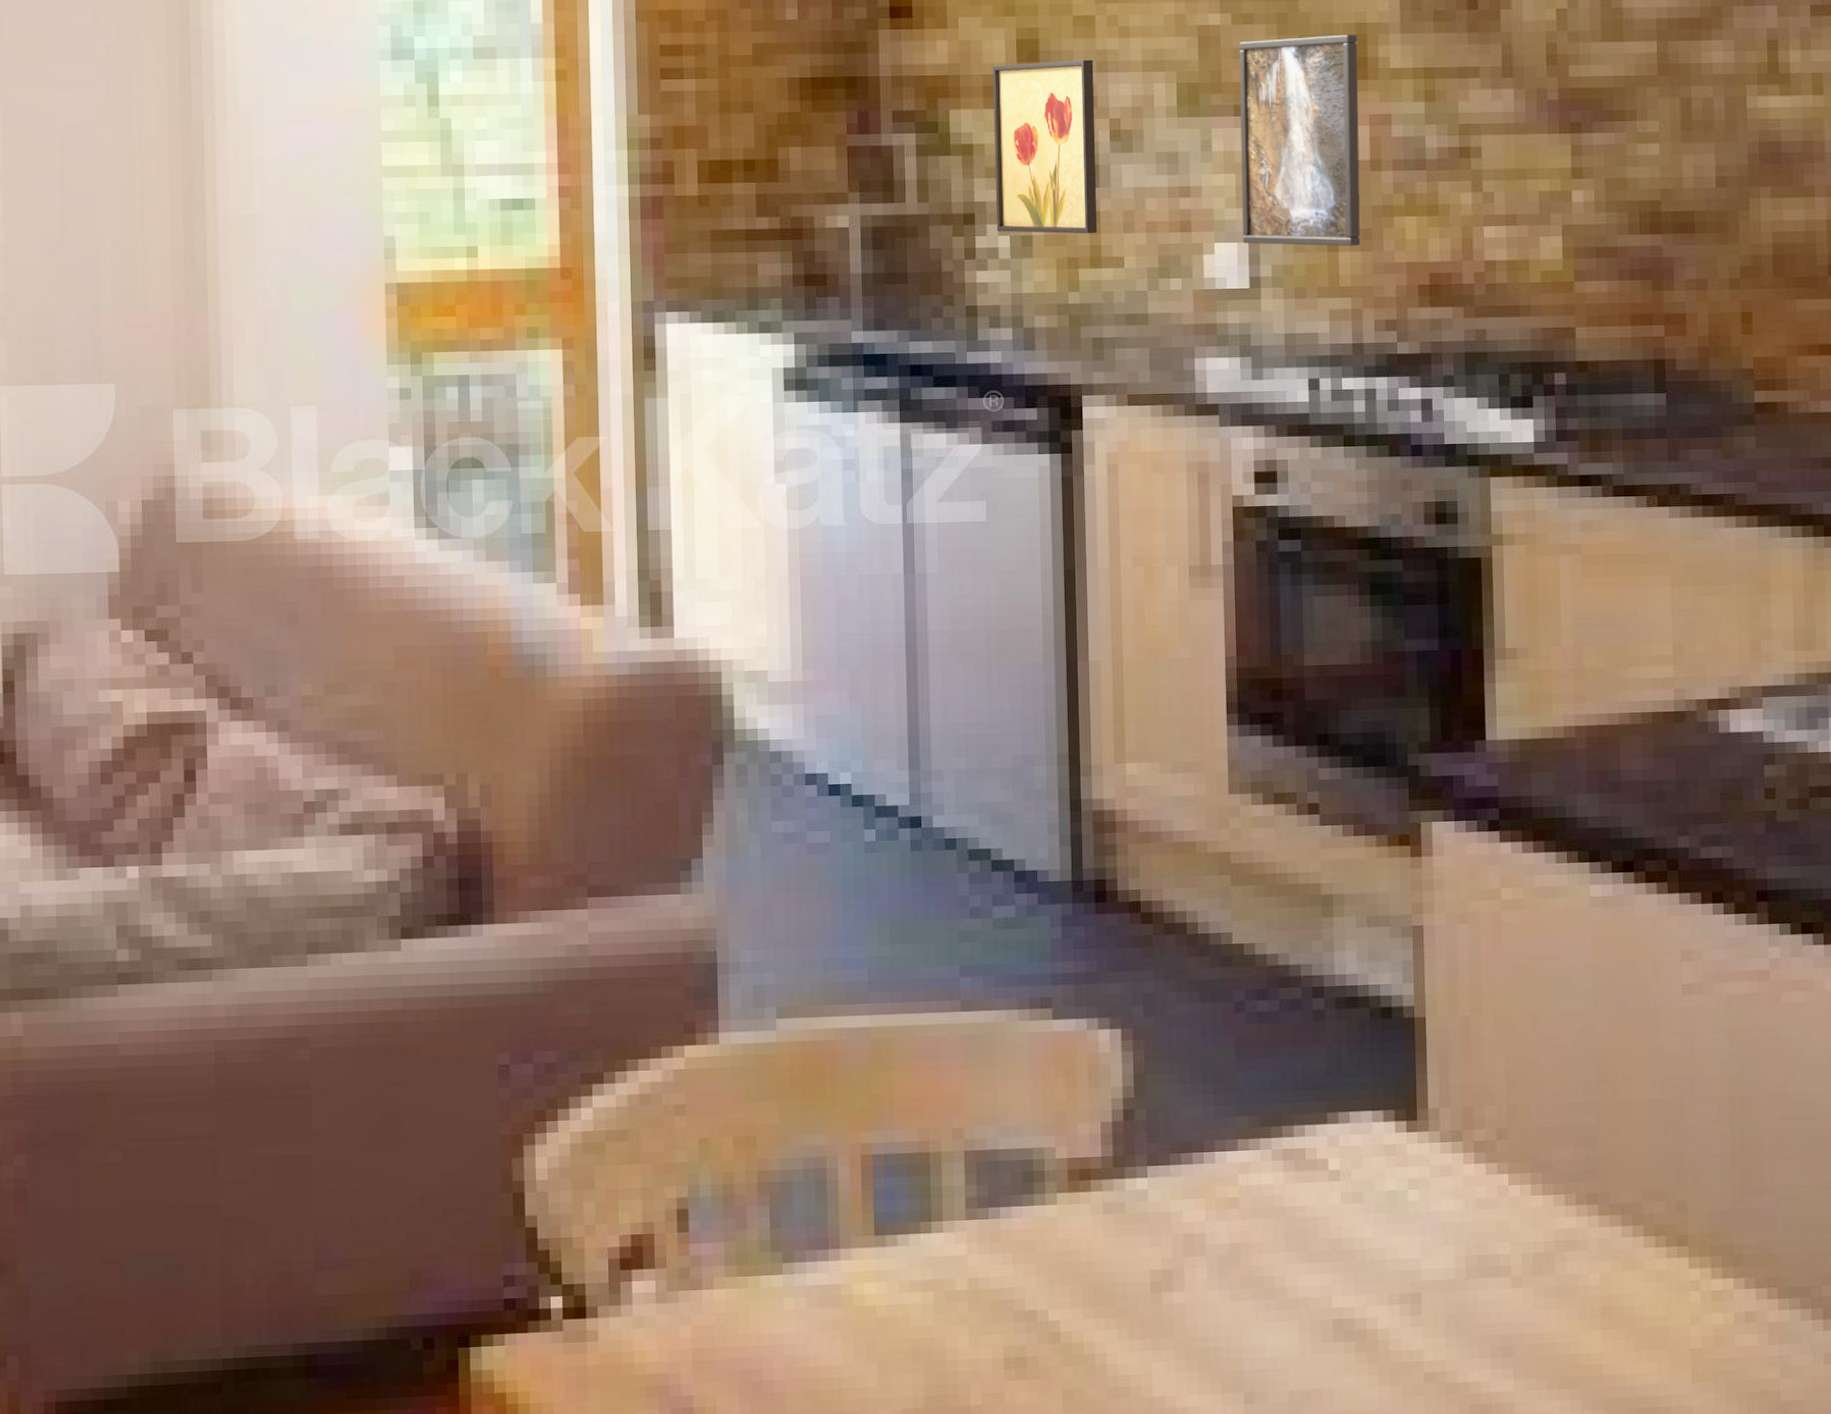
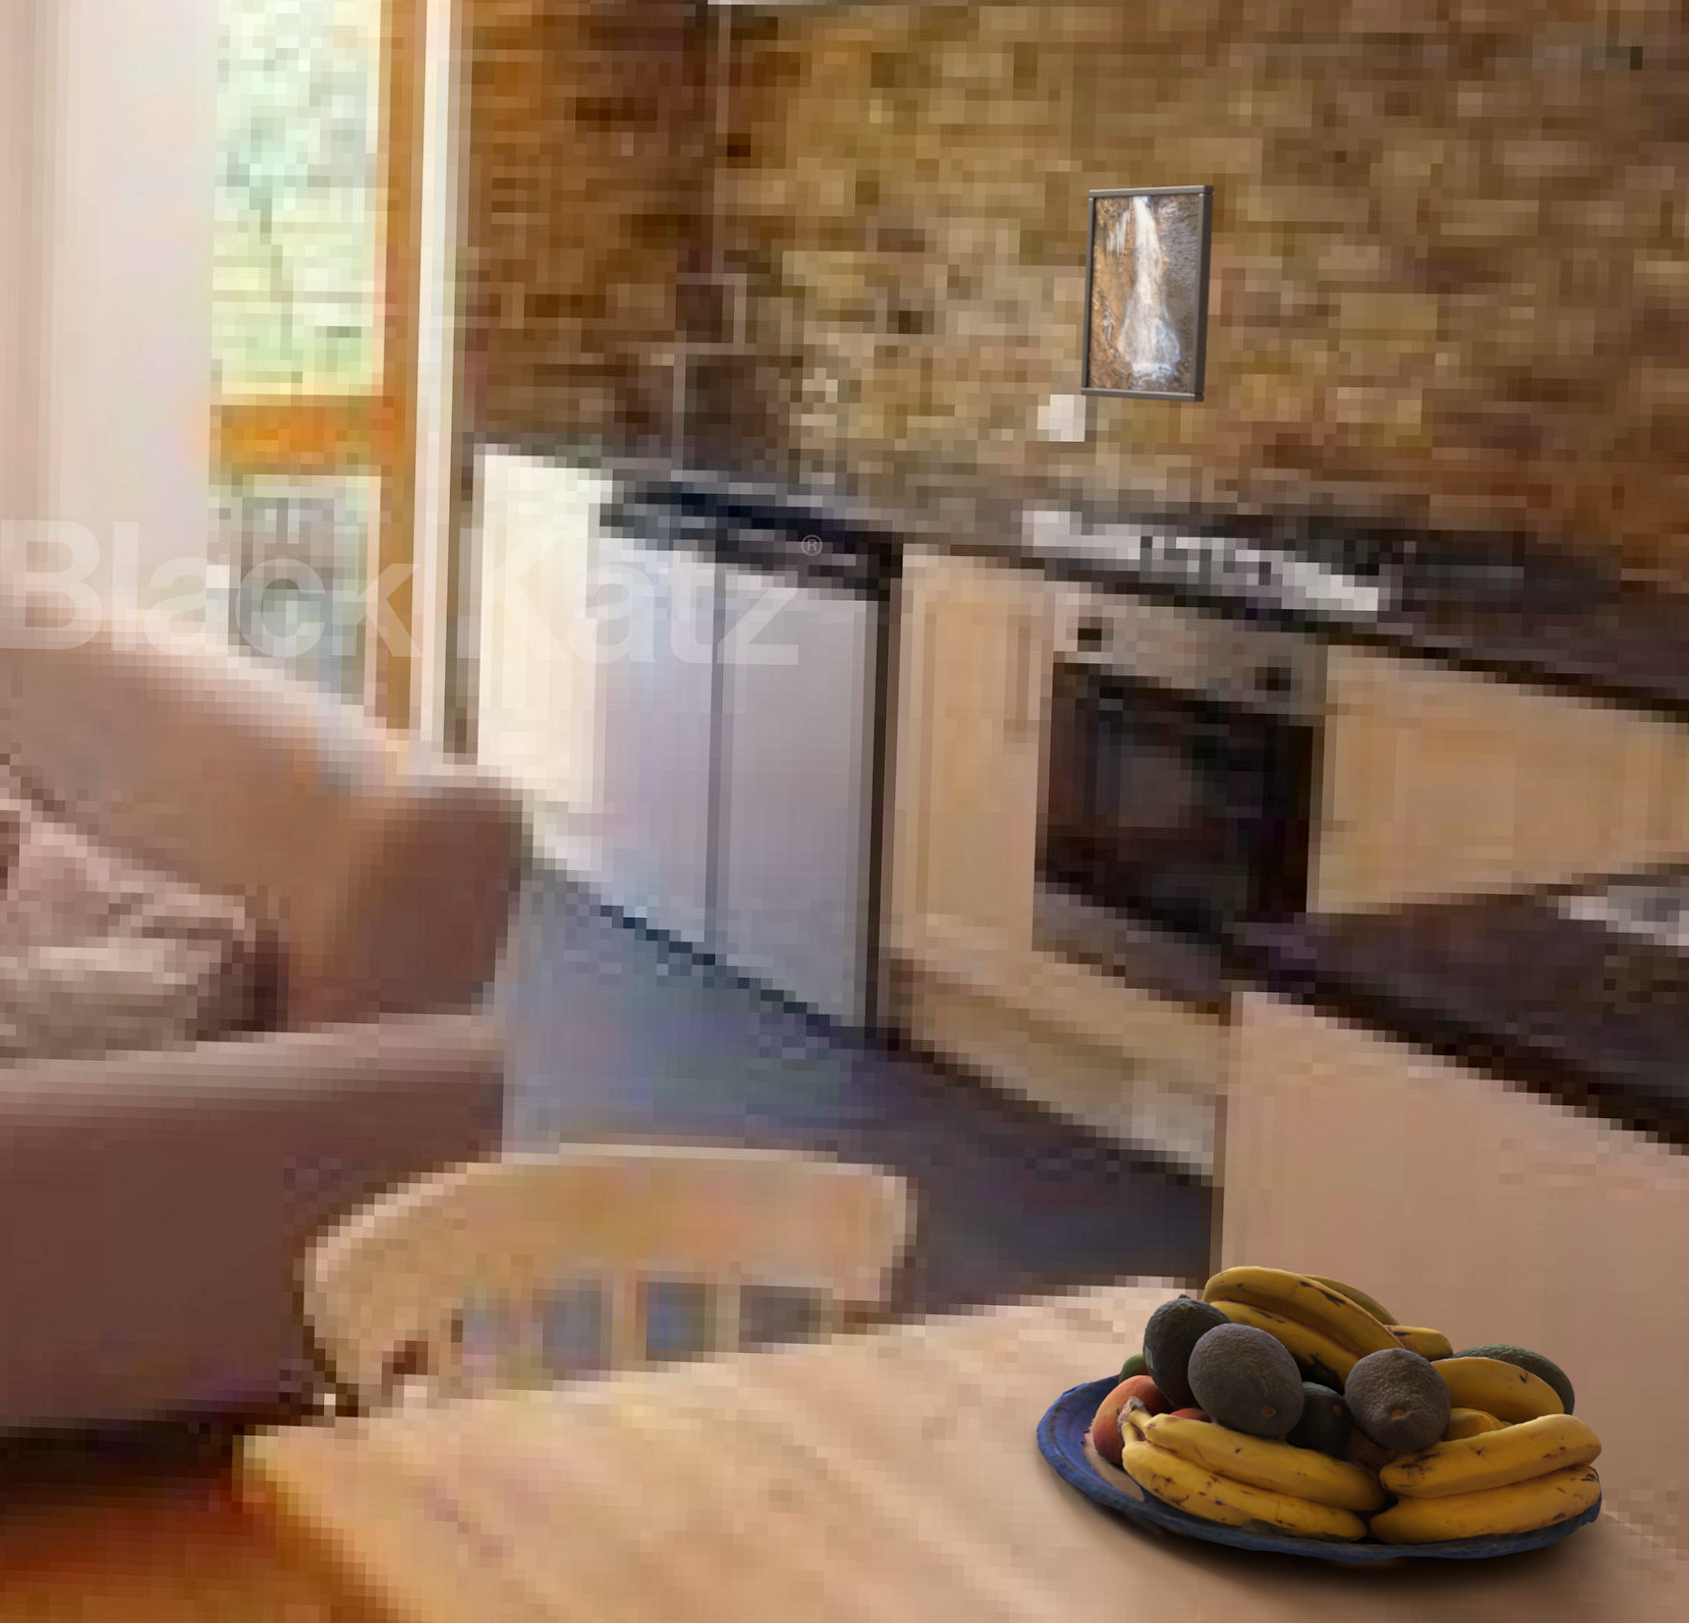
wall art: present [992,59,1098,234] -> none [824,203,935,381]
fruit bowl: none [1260,1093,1797,1382] -> present [1035,1266,1603,1564]

